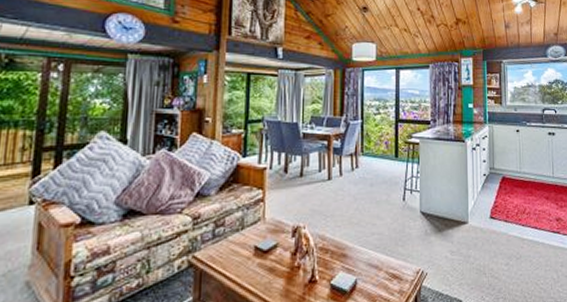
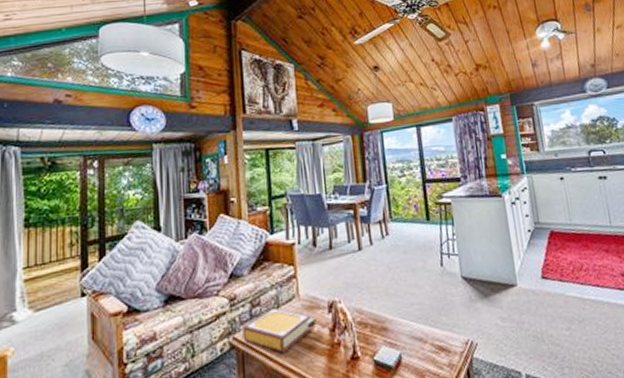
book: none [203,230,273,274] -> present [242,308,311,354]

